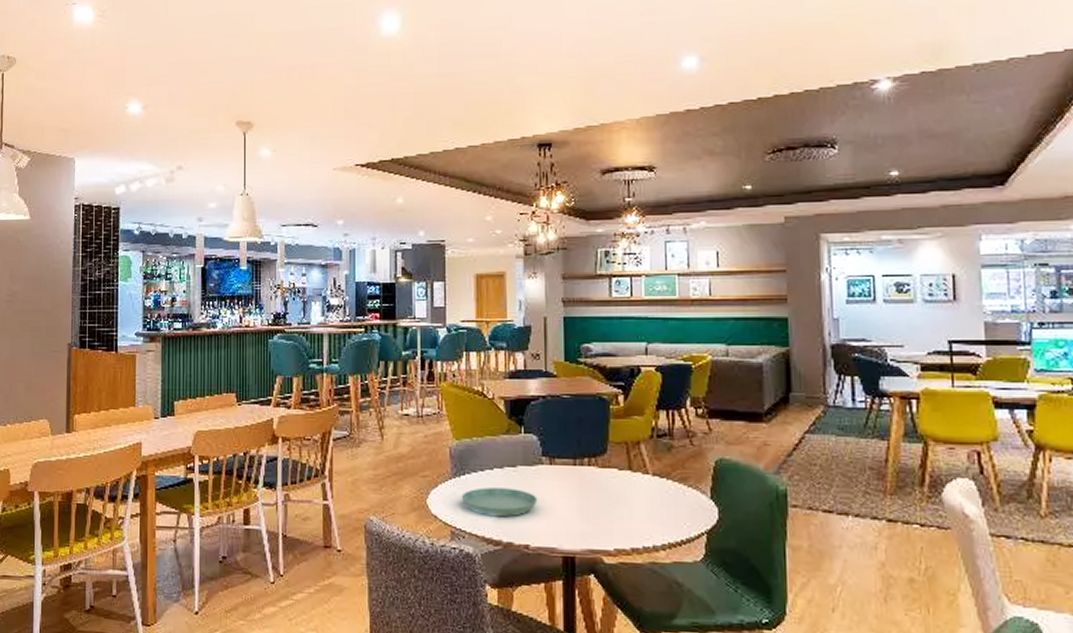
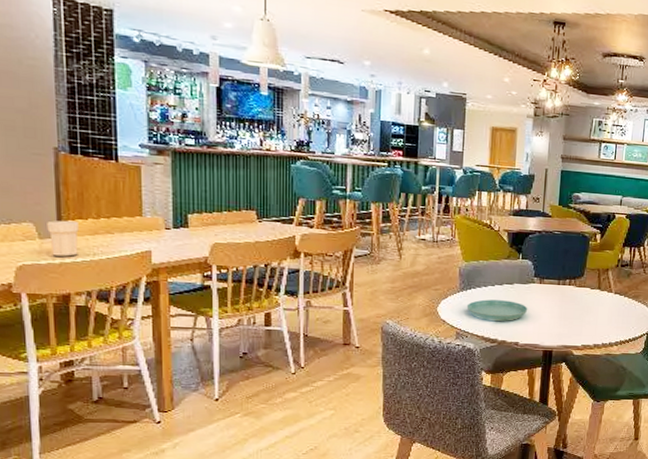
cup: none [58,415,83,454] -> present [47,220,79,258]

